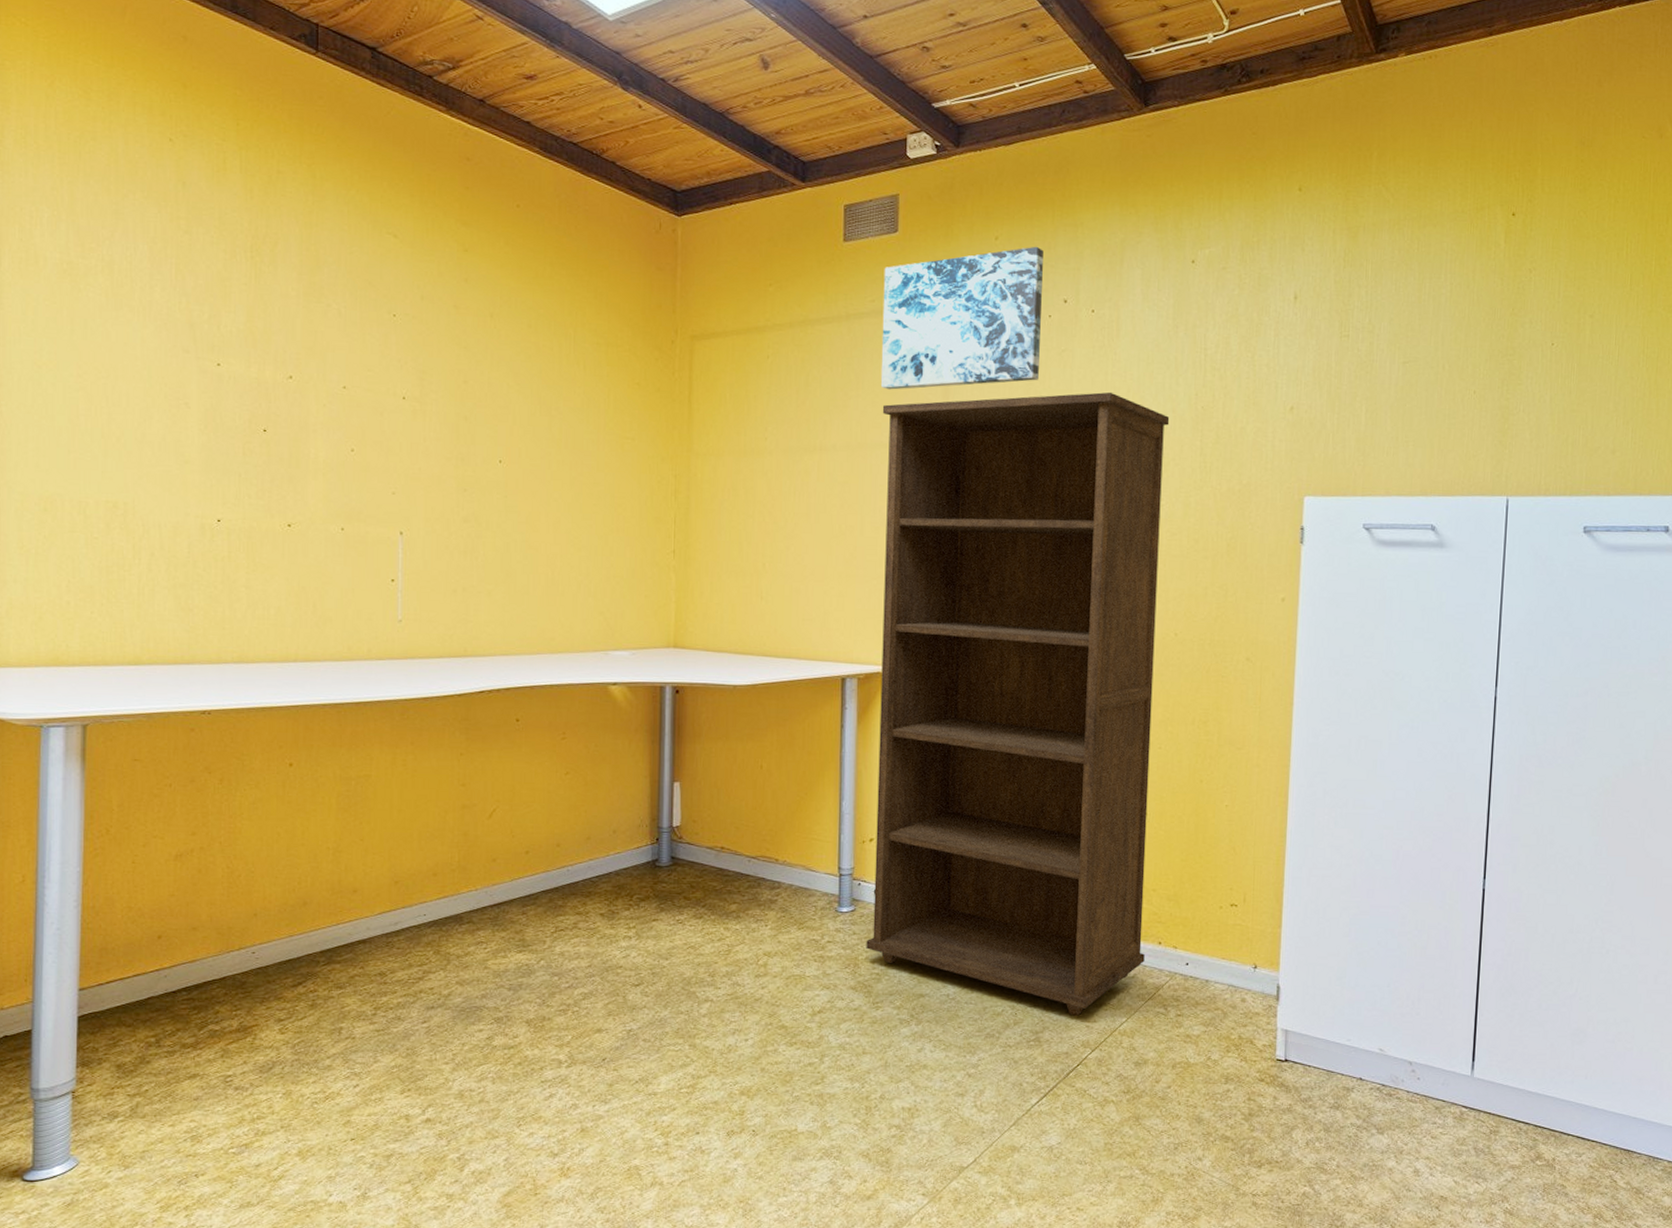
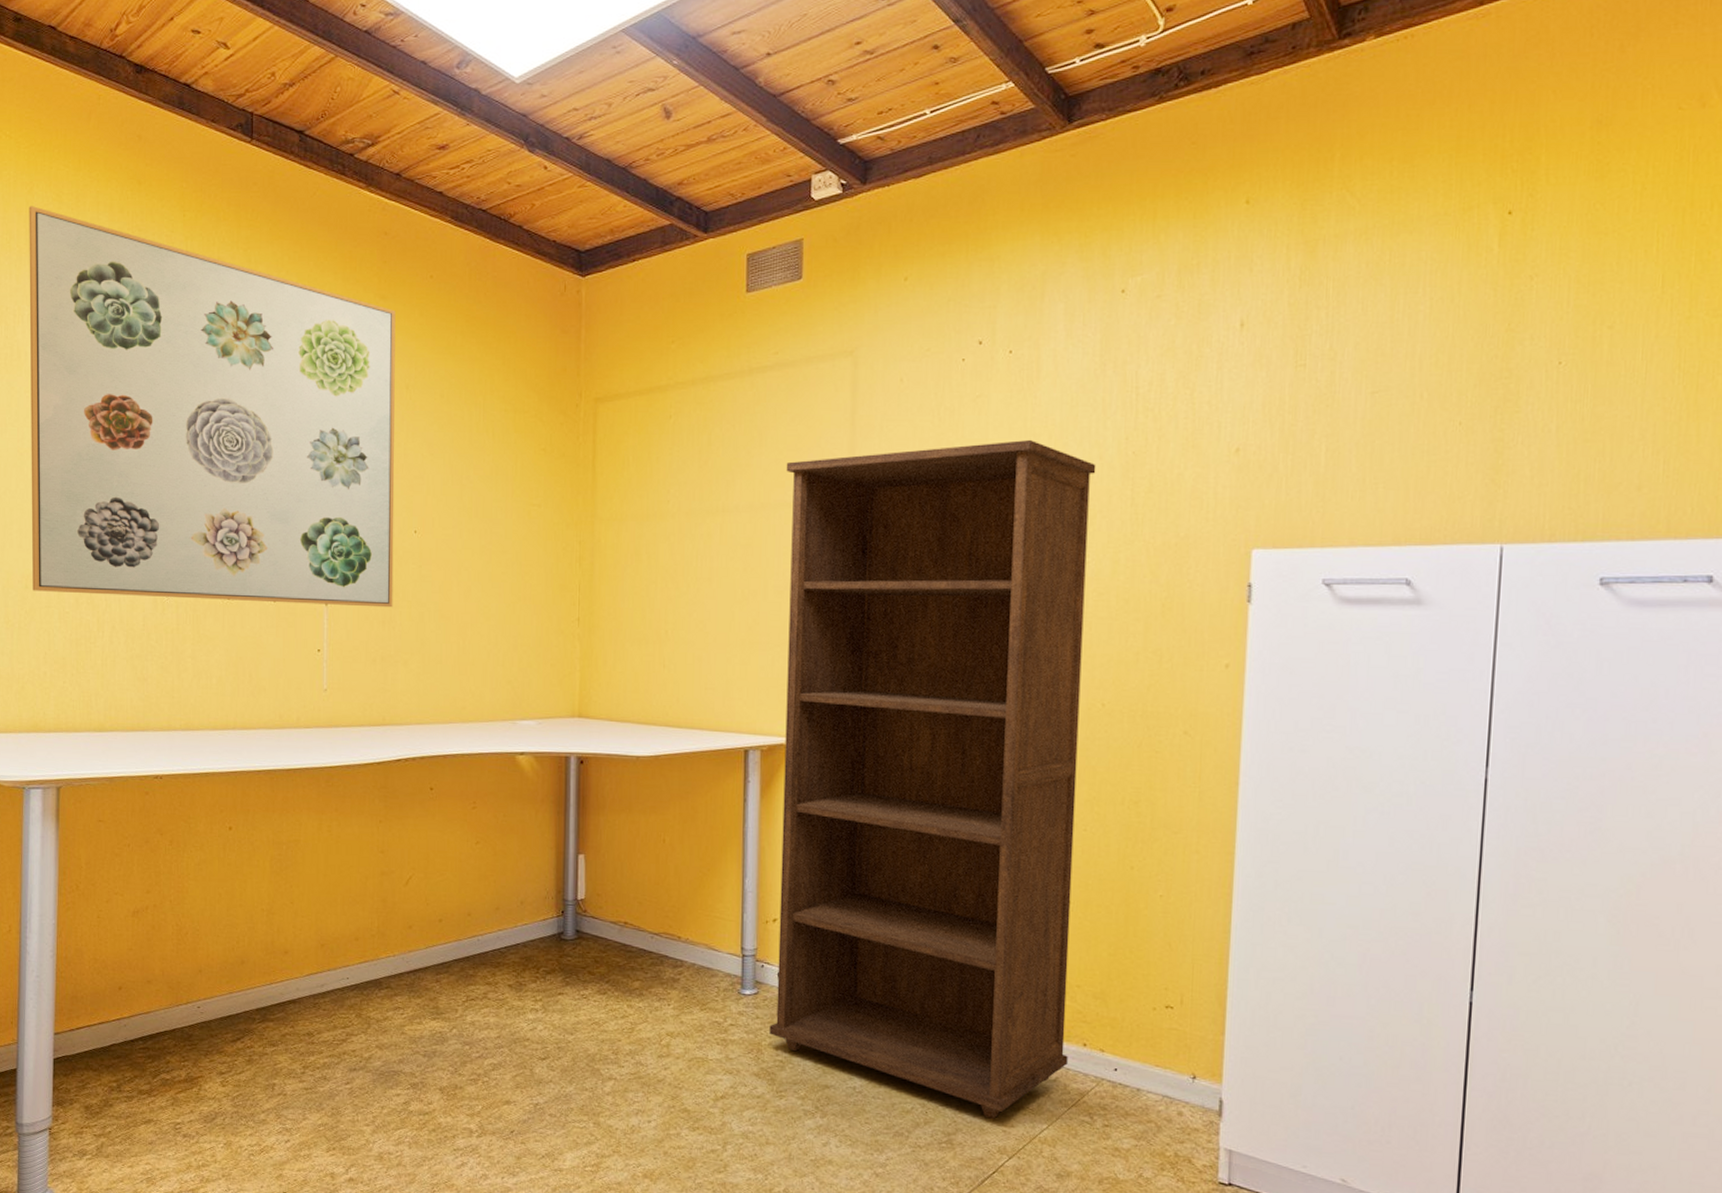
wall art: none [49,101,479,538] -> present [29,206,396,608]
wall art: present [880,246,1043,390] -> none [784,284,956,446]

